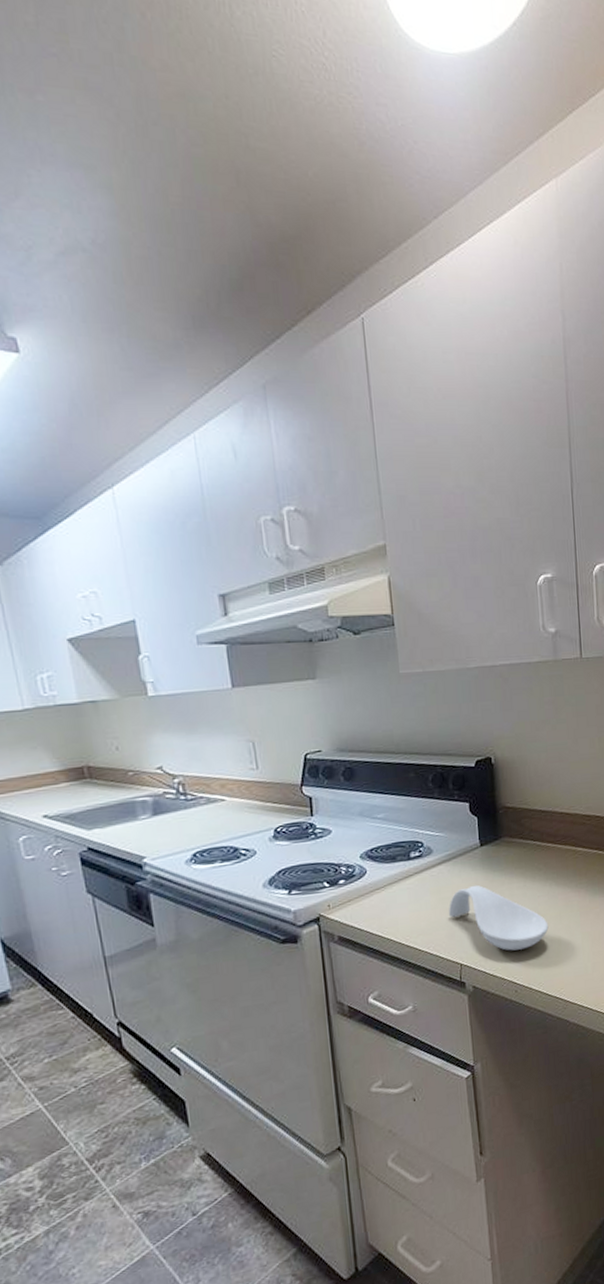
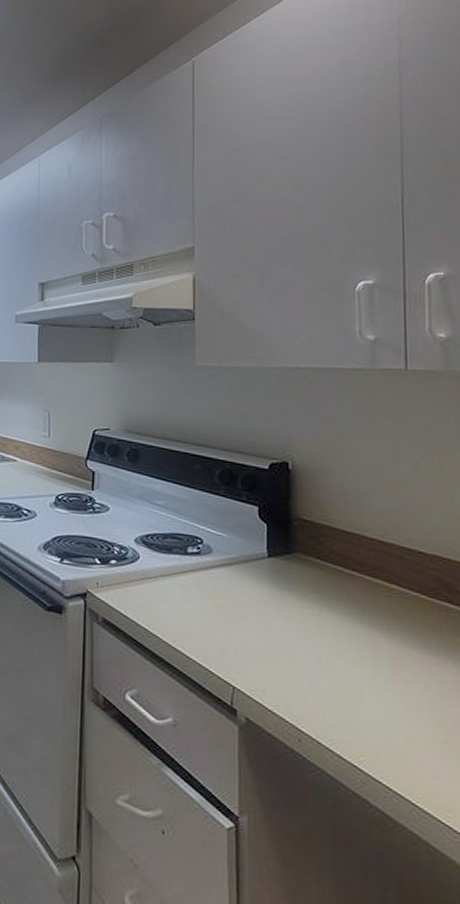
spoon rest: present [448,885,549,951] -> none [223,599,348,691]

